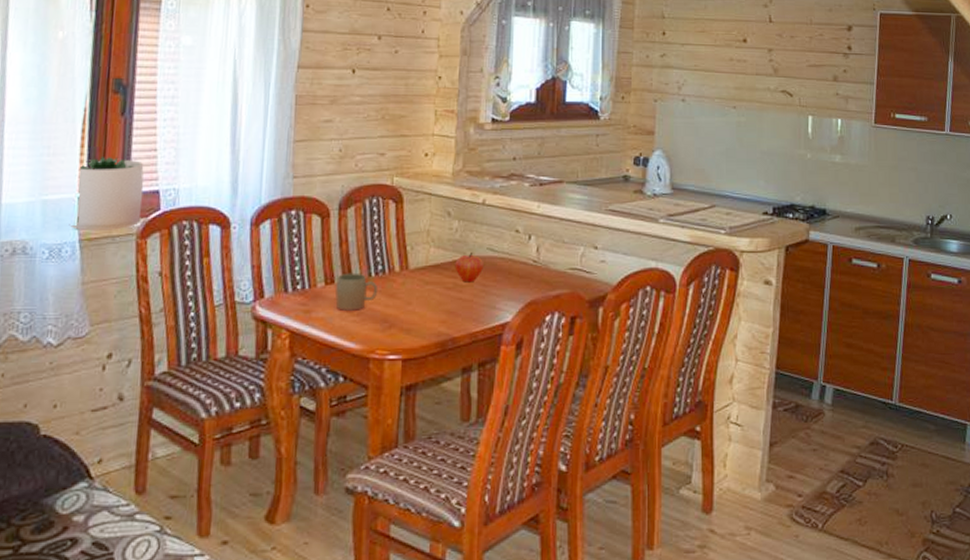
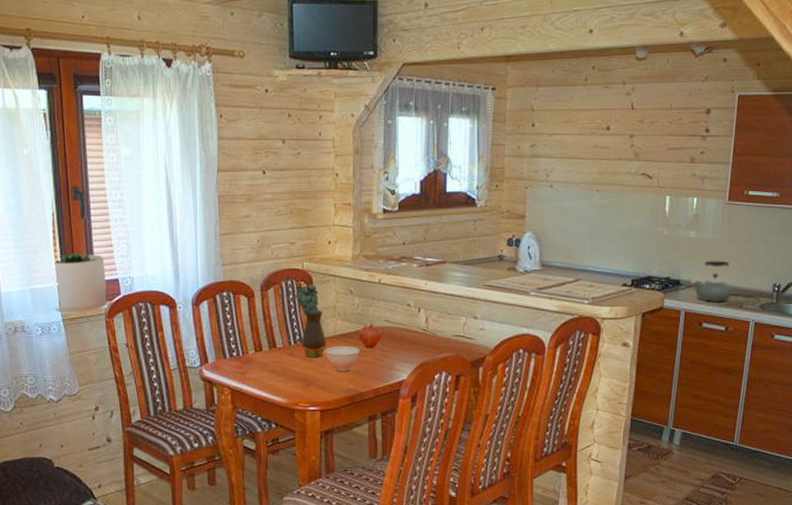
mug: present [335,272,379,310] -> none [264,342,298,372]
vase: none [379,200,416,293] -> present [294,281,327,358]
bowl: none [412,278,457,312] -> present [324,345,361,372]
kettle: none [838,188,883,236] -> present [691,260,732,303]

